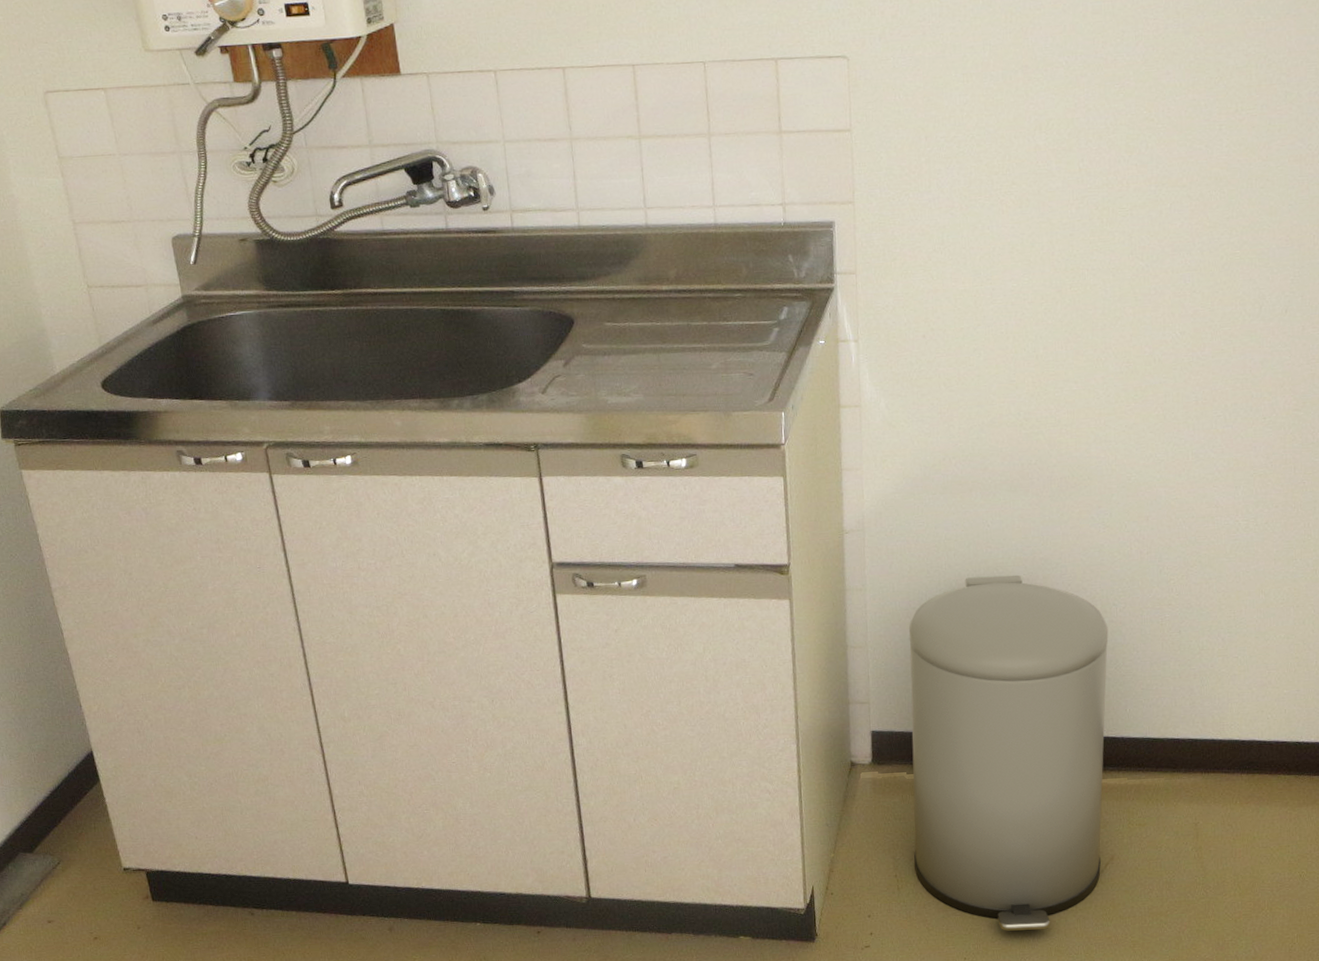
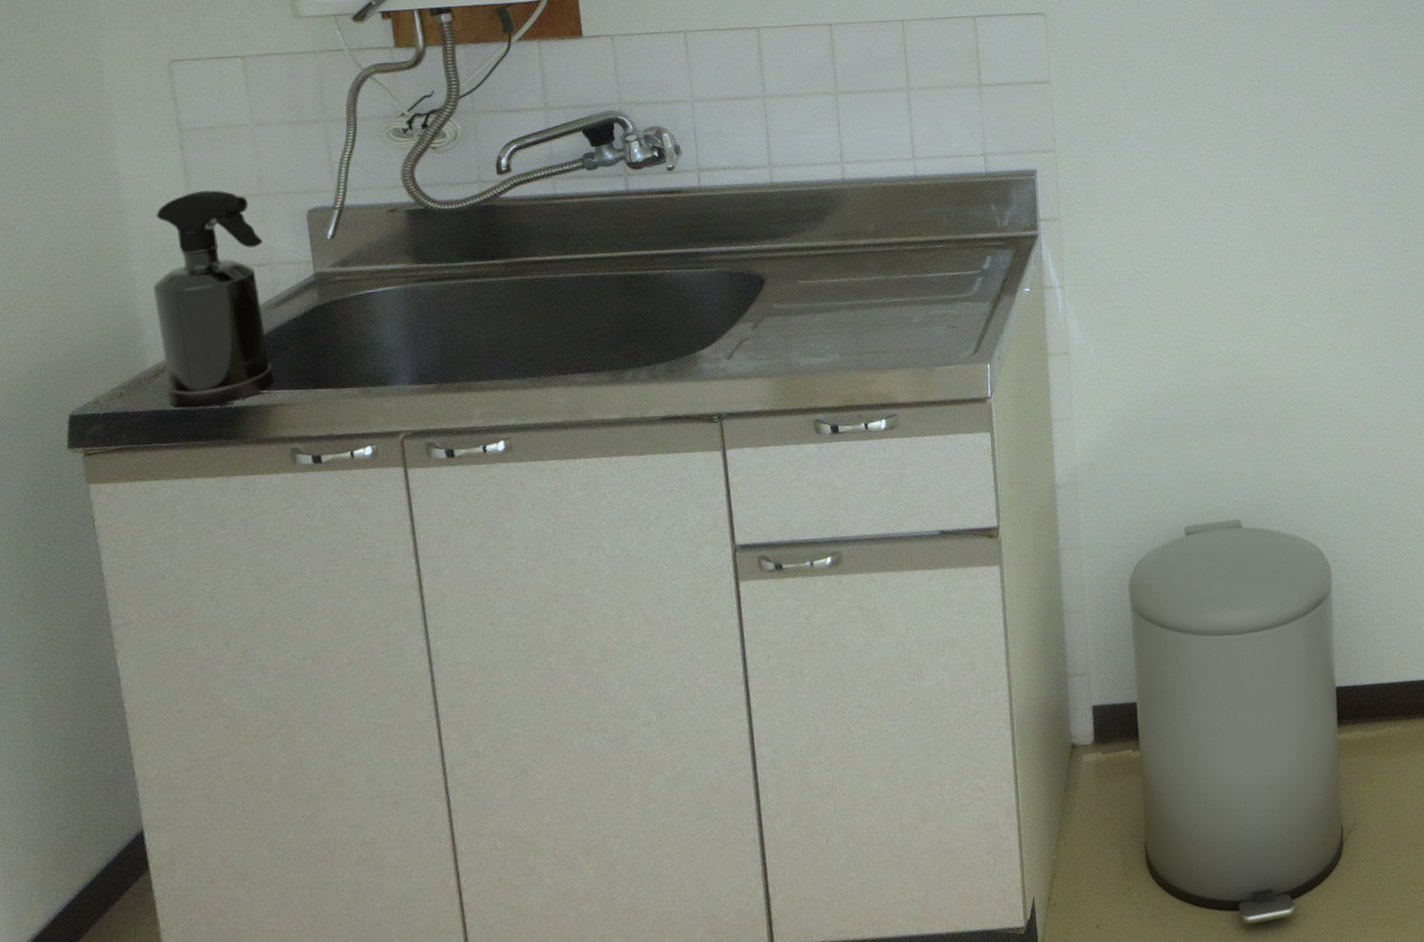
spray bottle: none [48,215,158,412] -> present [153,190,274,410]

